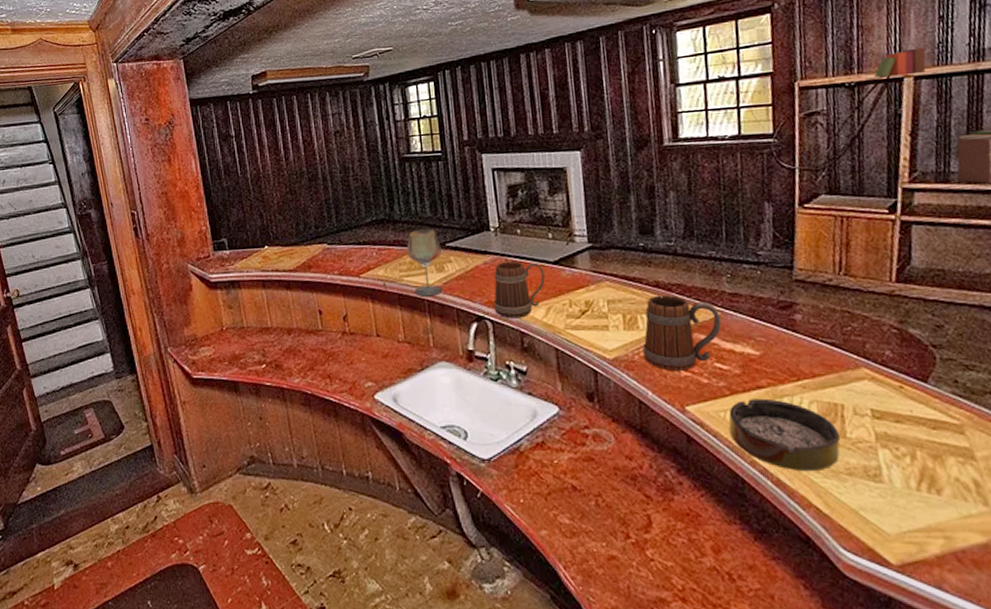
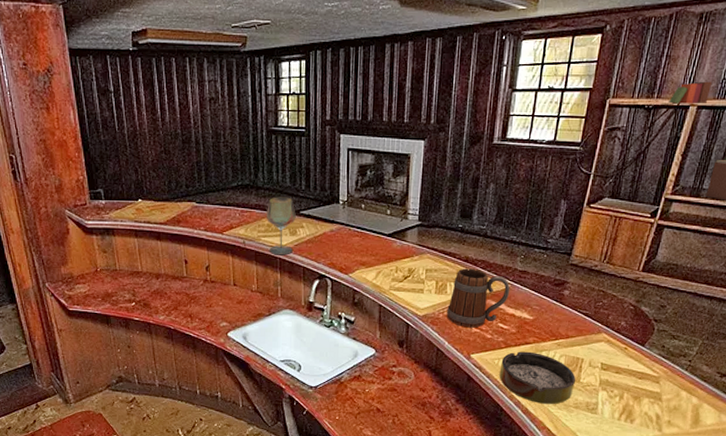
beer mug: present [493,260,545,319] -> none [334,230,379,279]

